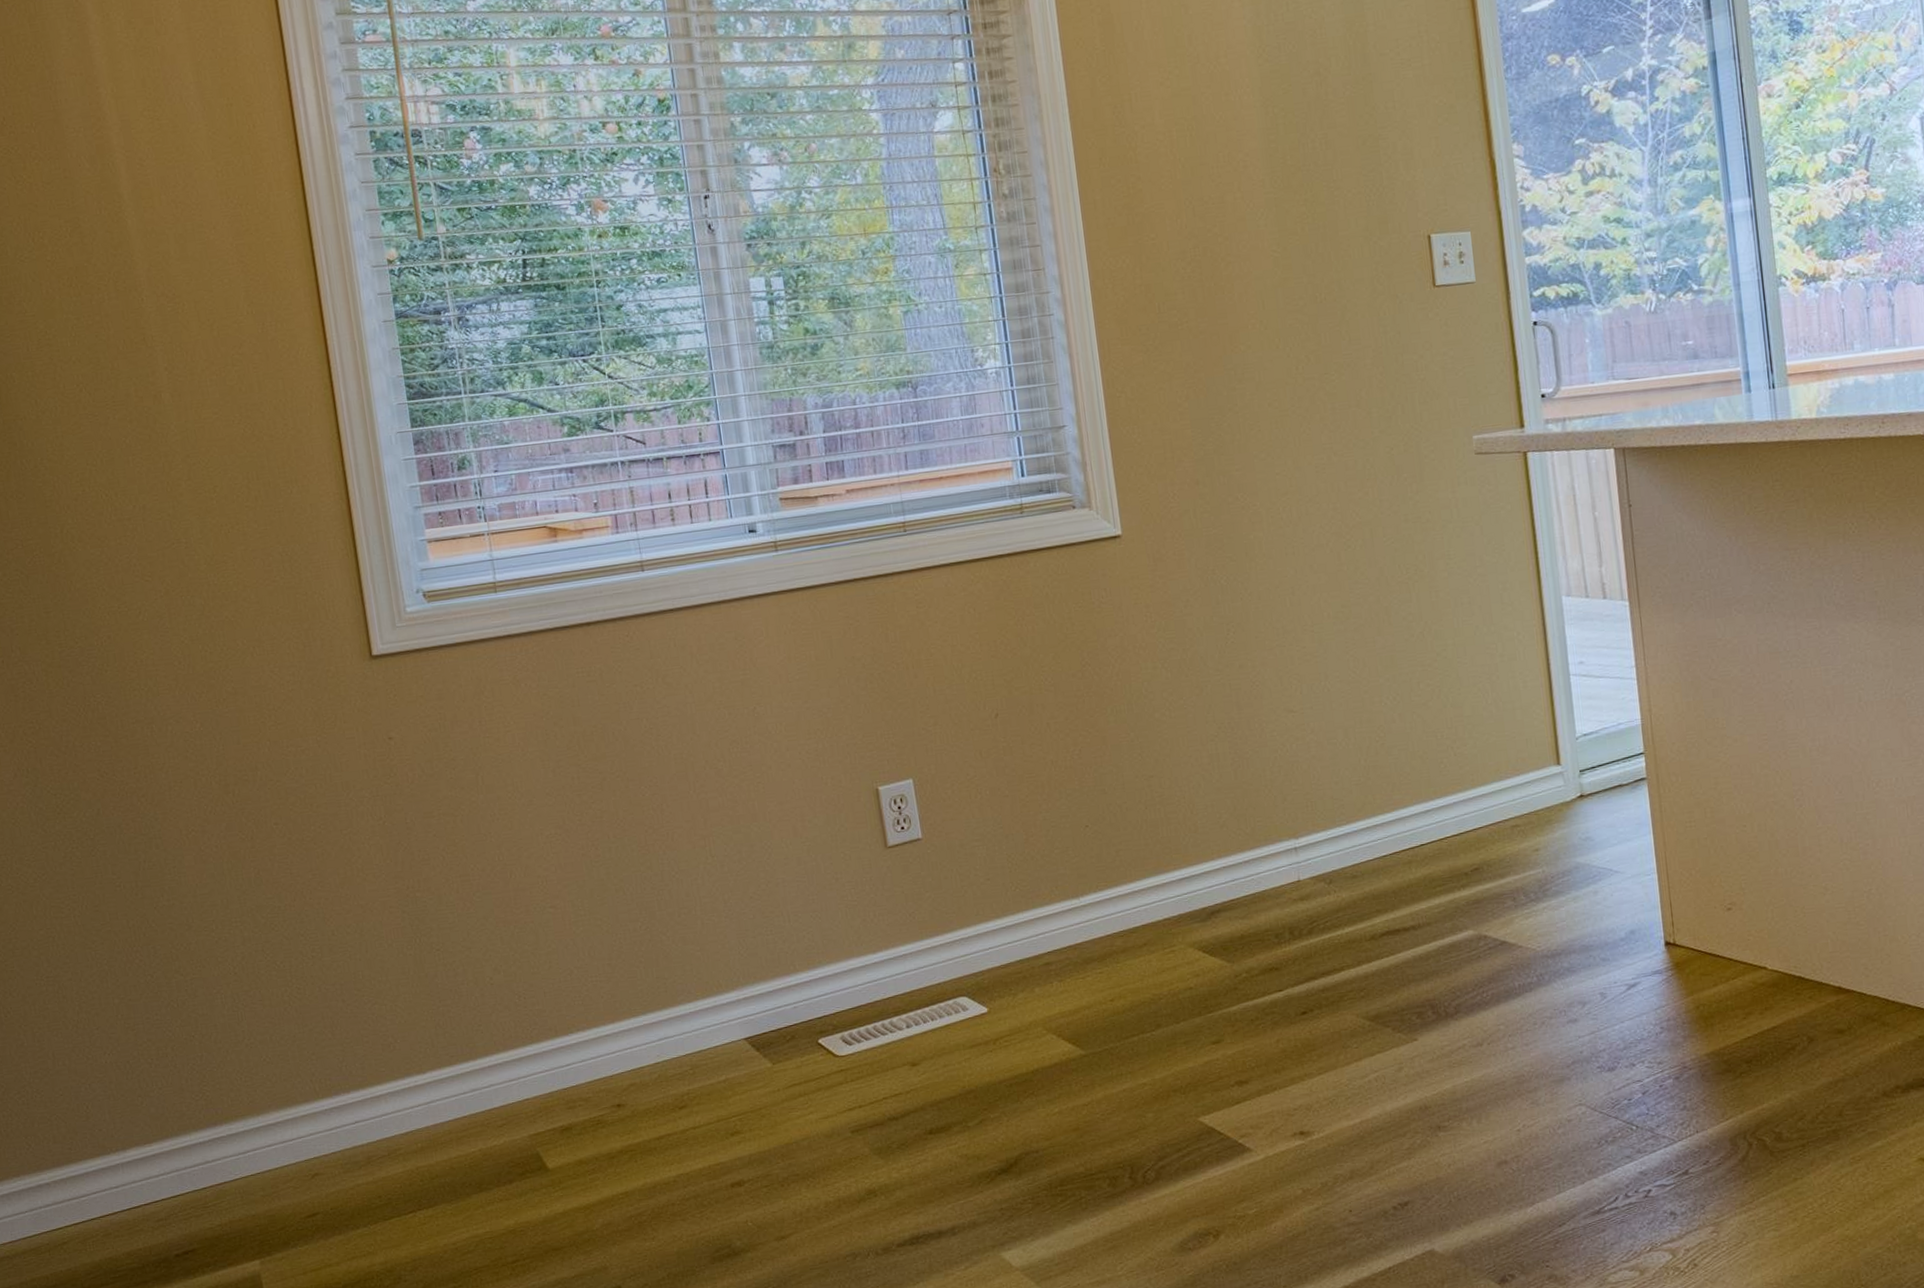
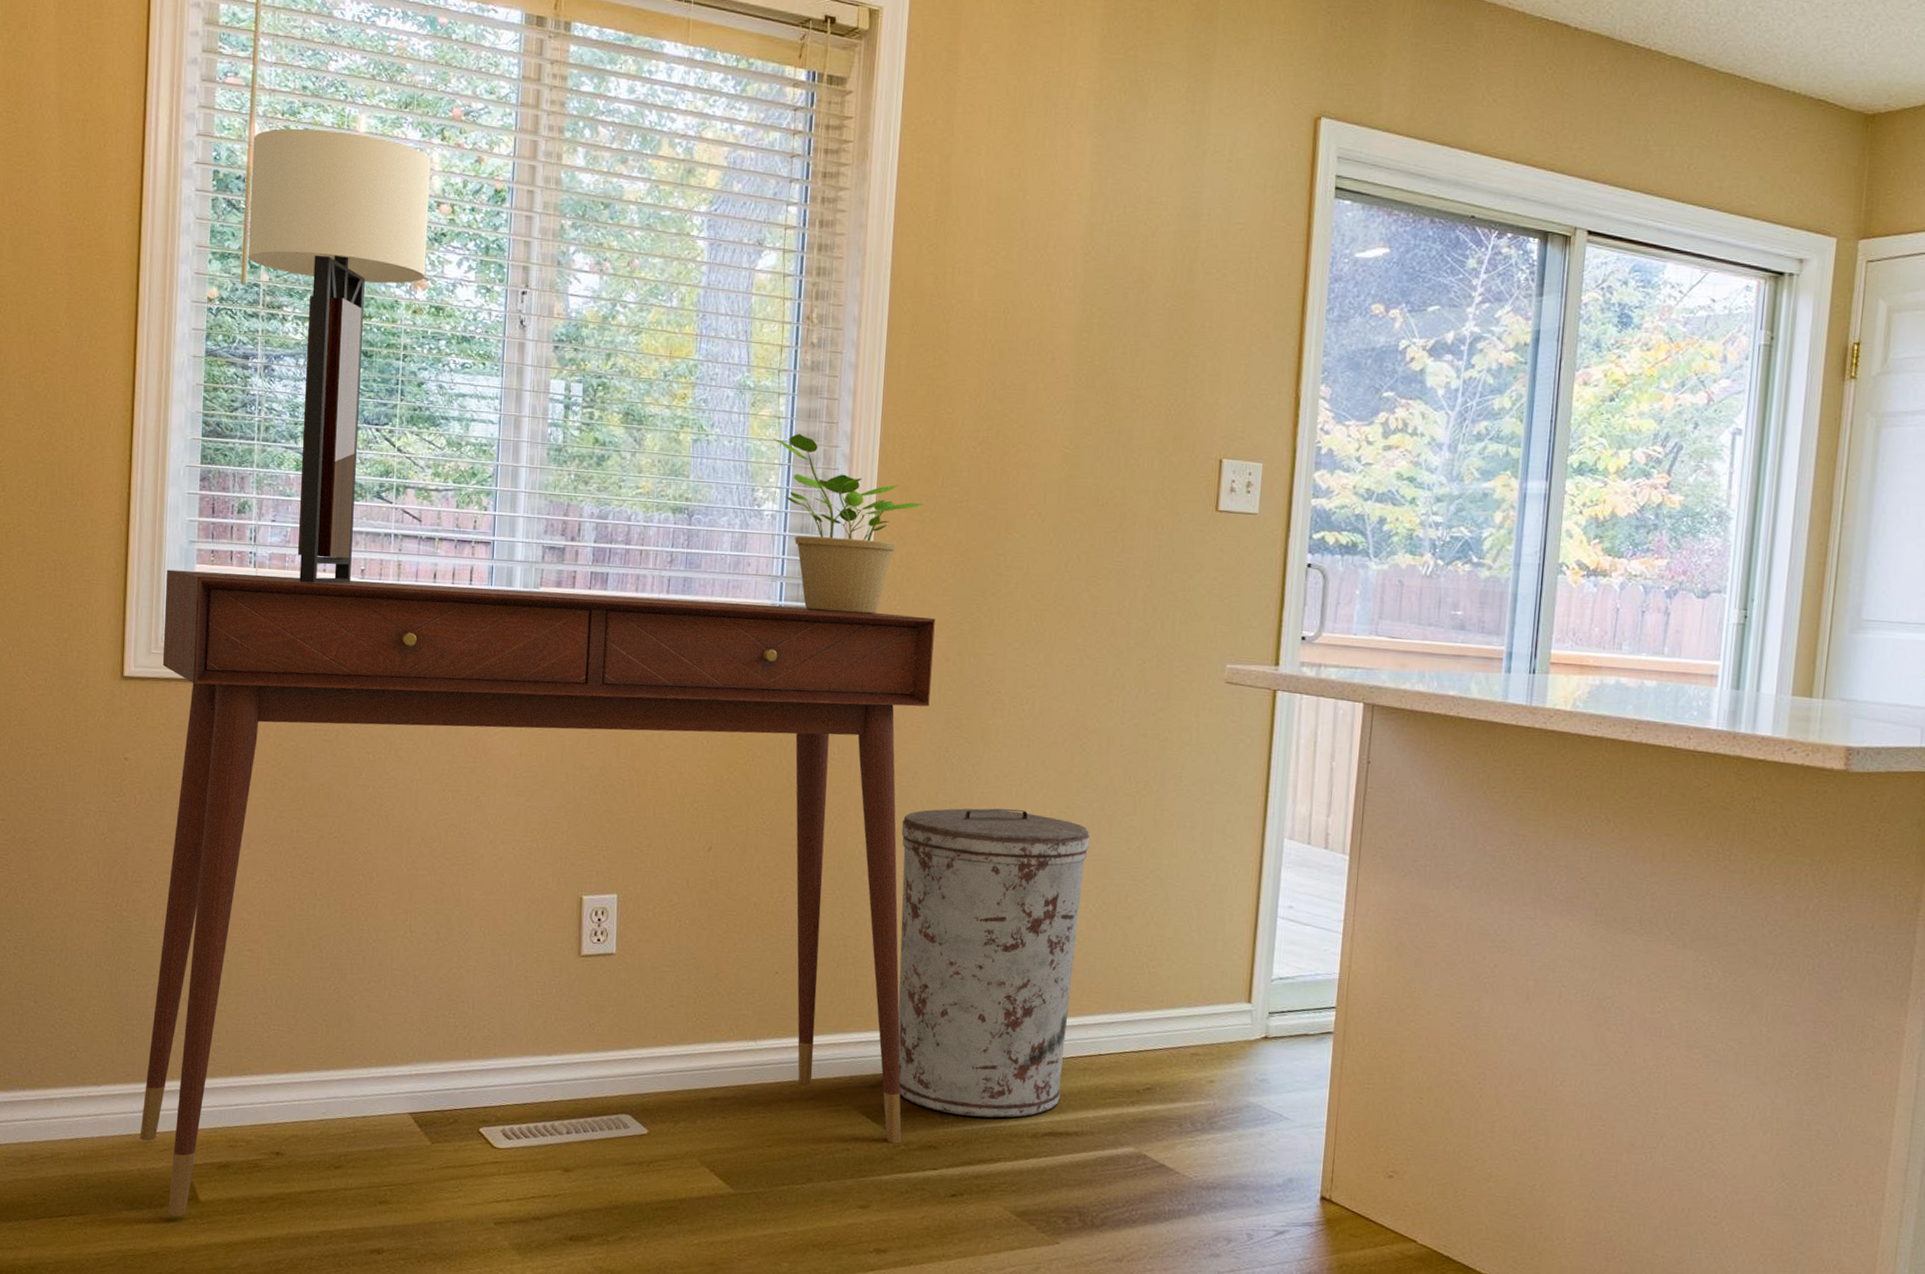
desk: none [396,445,1242,1191] -> present [139,569,935,1217]
table lamp: none [404,69,604,528] -> present [248,128,431,584]
potted plant: none [983,287,1143,460] -> present [773,434,922,615]
trash can: none [1182,617,1391,933] -> present [897,808,1090,1118]

